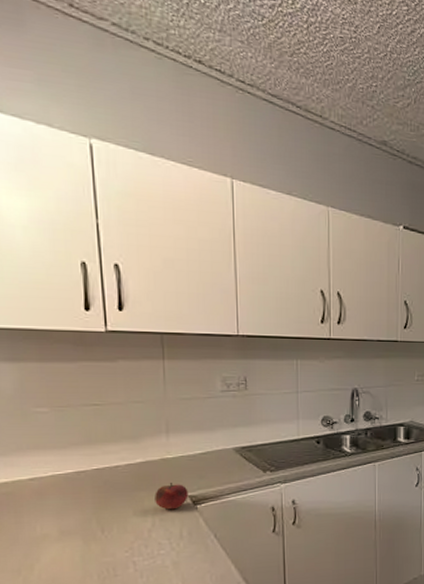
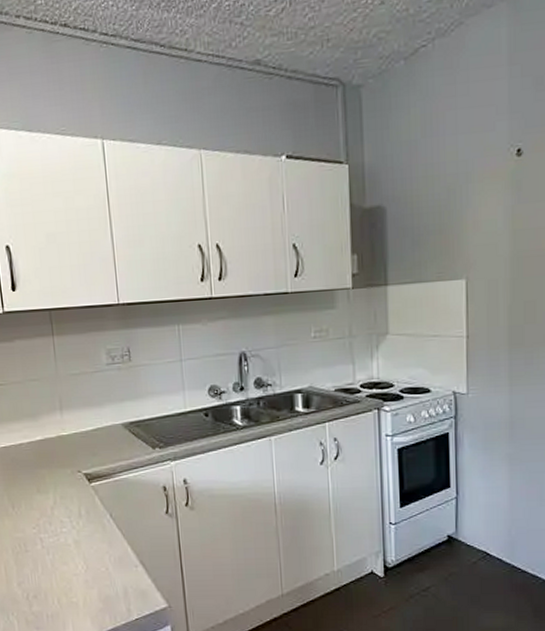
fruit: present [155,483,189,510] -> none [54,460,84,488]

